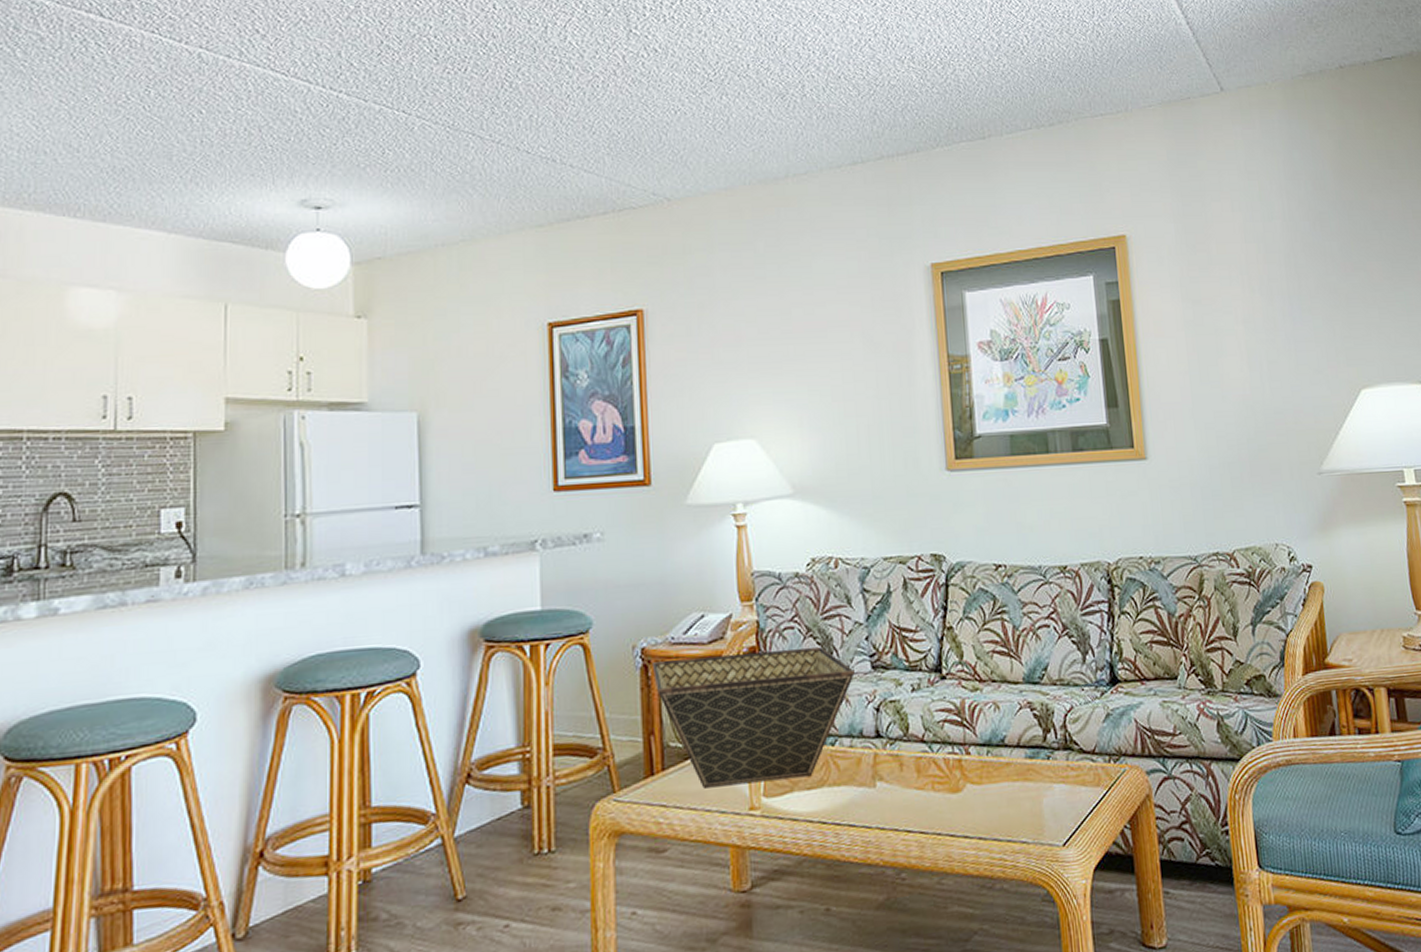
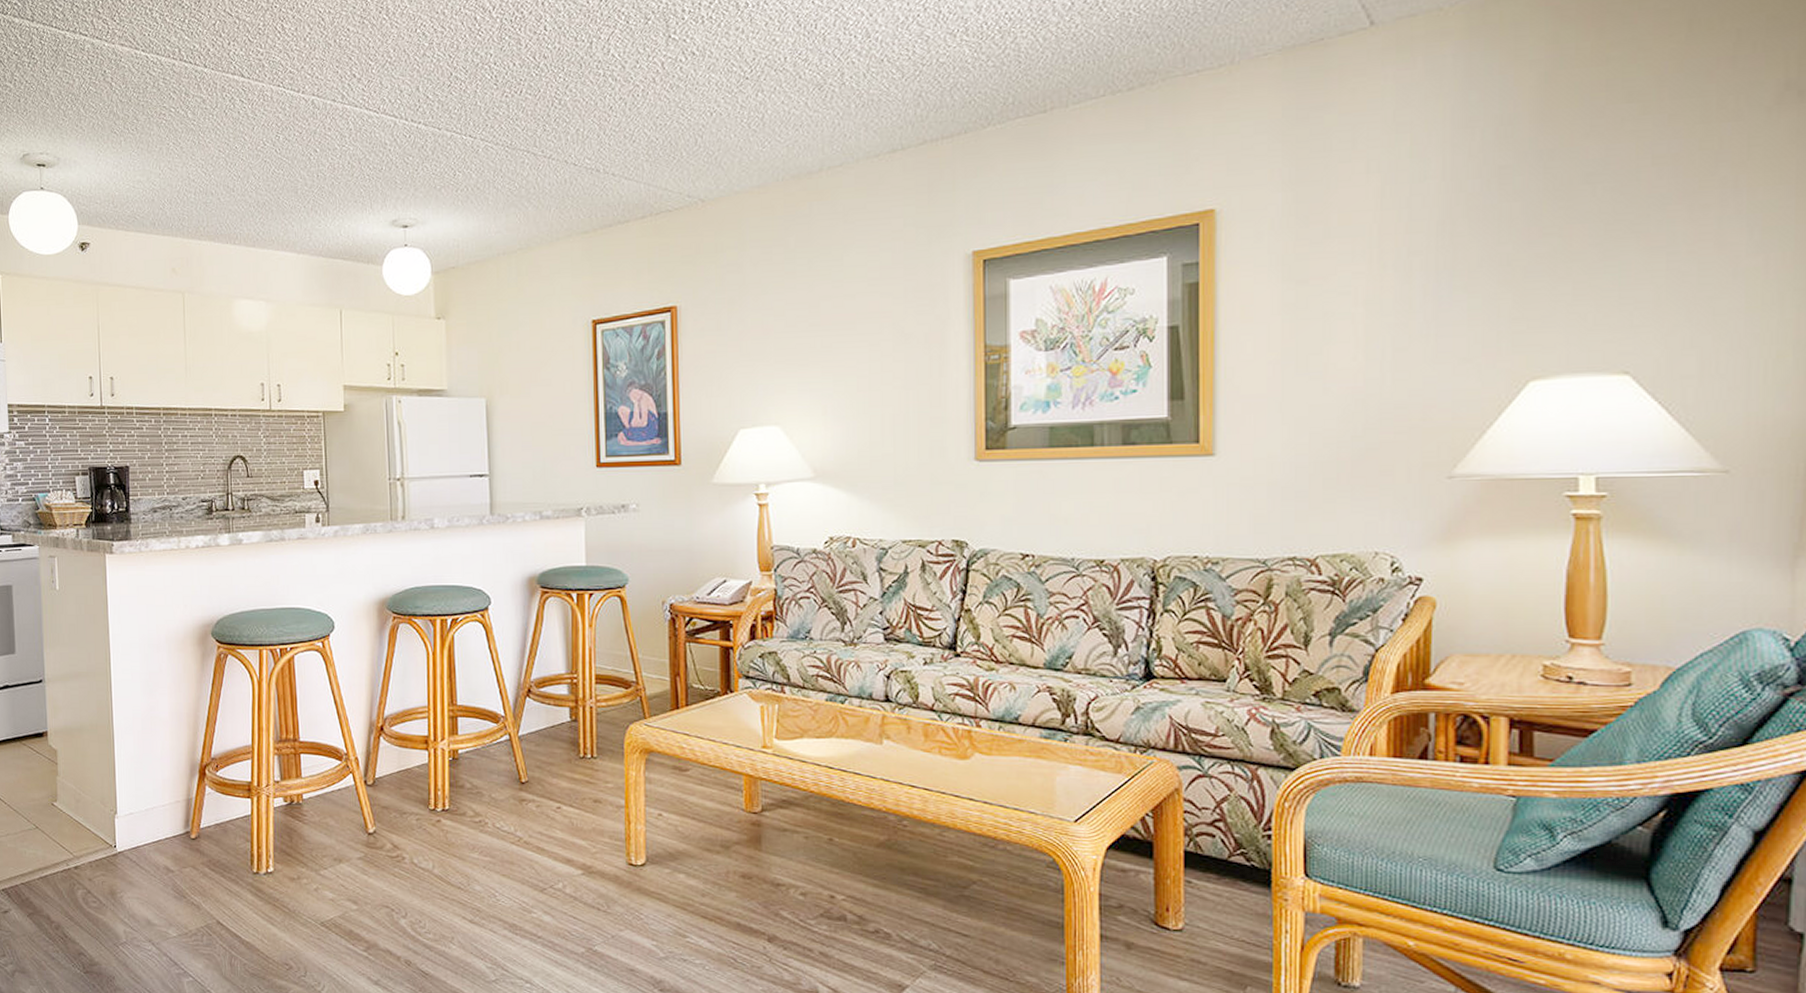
basket: present [652,647,855,789] -> none [679,616,867,727]

